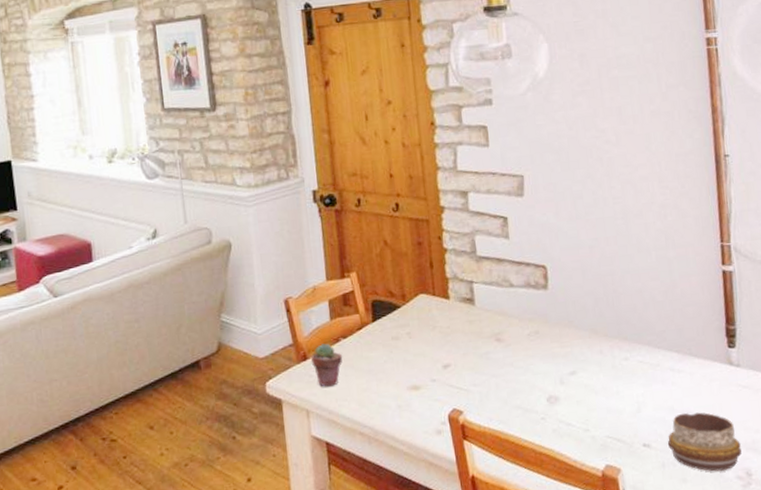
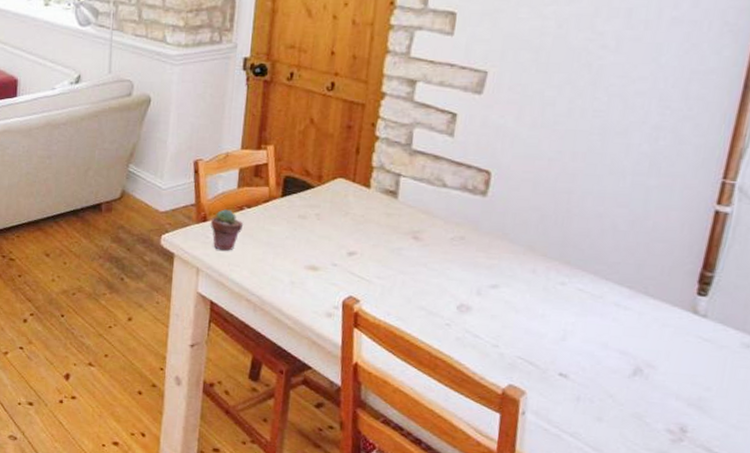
decorative bowl: present [668,412,742,472] -> none [590,351,682,420]

